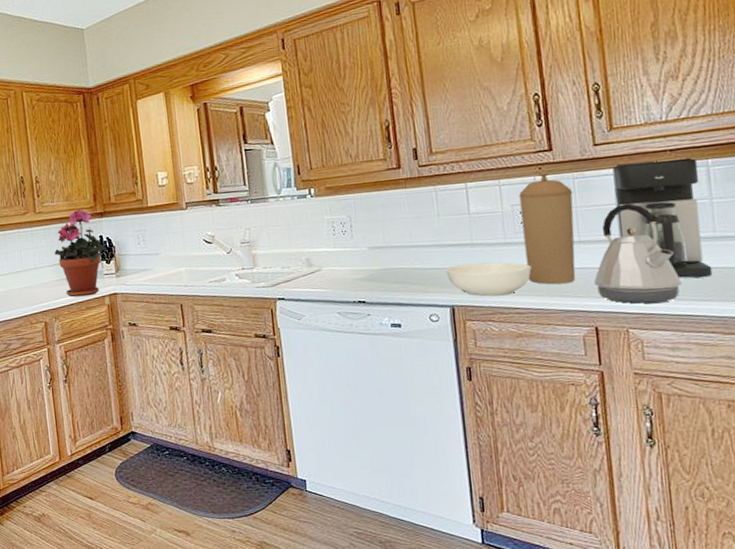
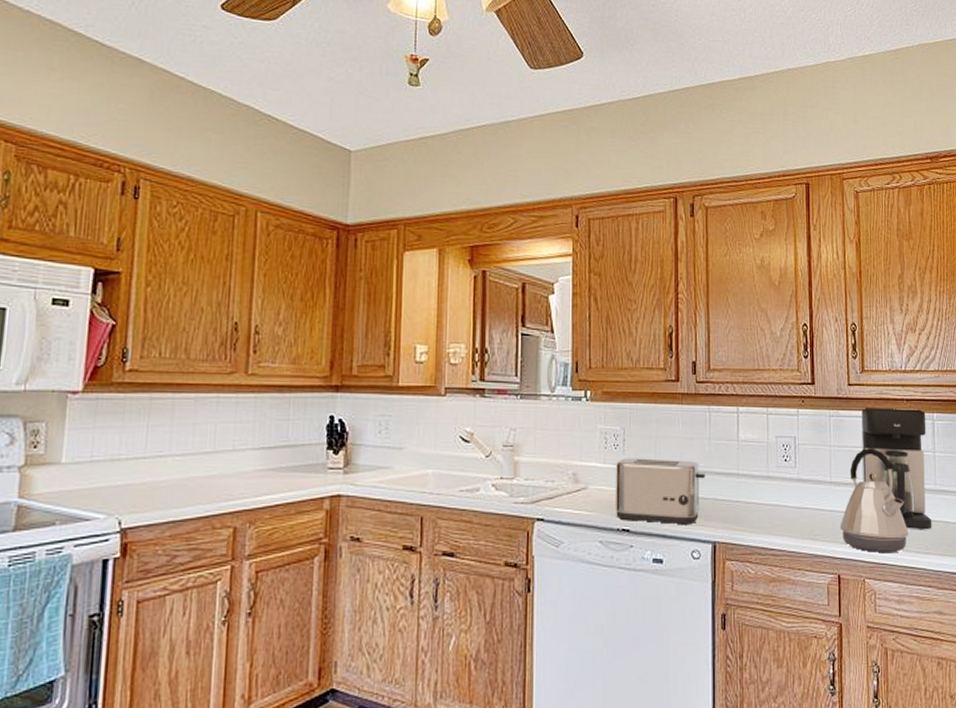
potted plant: present [54,209,105,298] -> none [264,376,335,496]
toaster: none [345,237,437,294] -> present [615,458,705,525]
bowl: present [445,262,532,297] -> none [711,496,789,534]
canister: present [519,171,576,285] -> none [783,405,829,526]

